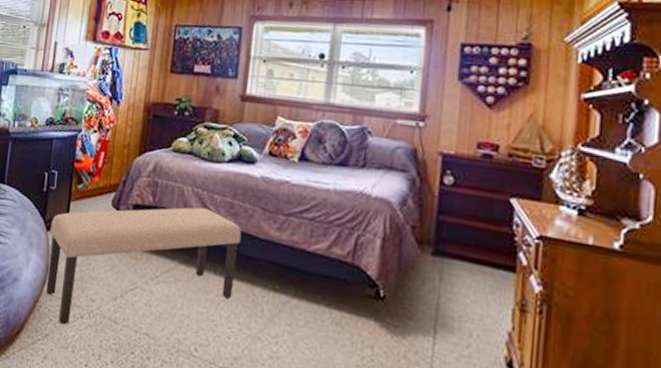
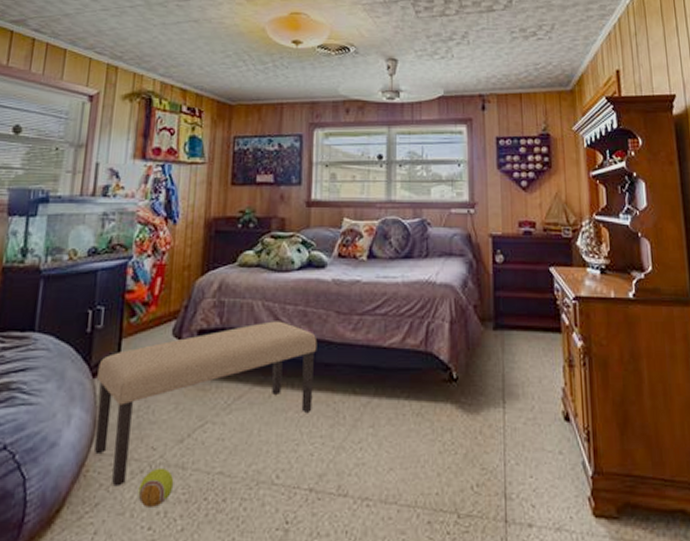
ball: none [78,317,108,349] -> present [138,467,174,507]

